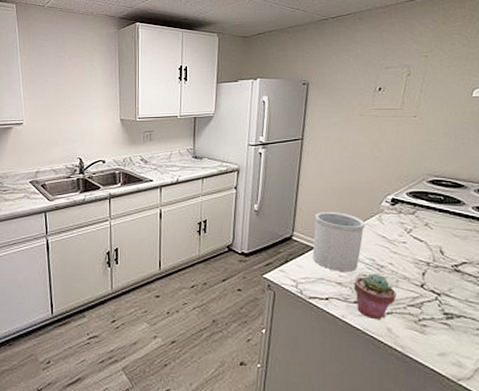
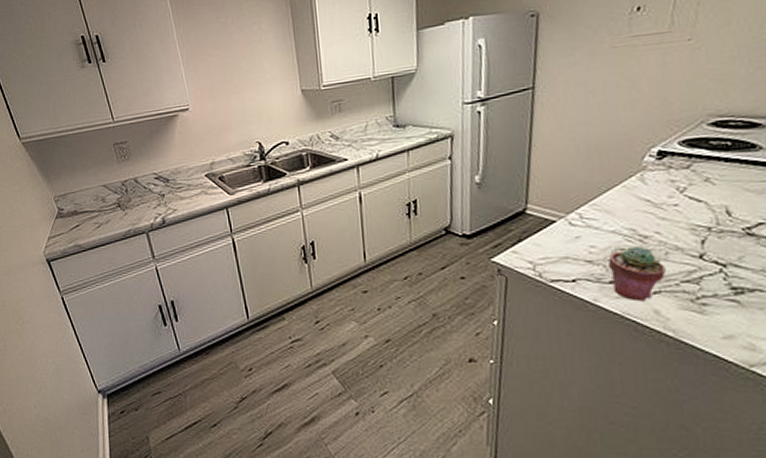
utensil holder: present [312,212,366,273] -> none [552,175,623,248]

